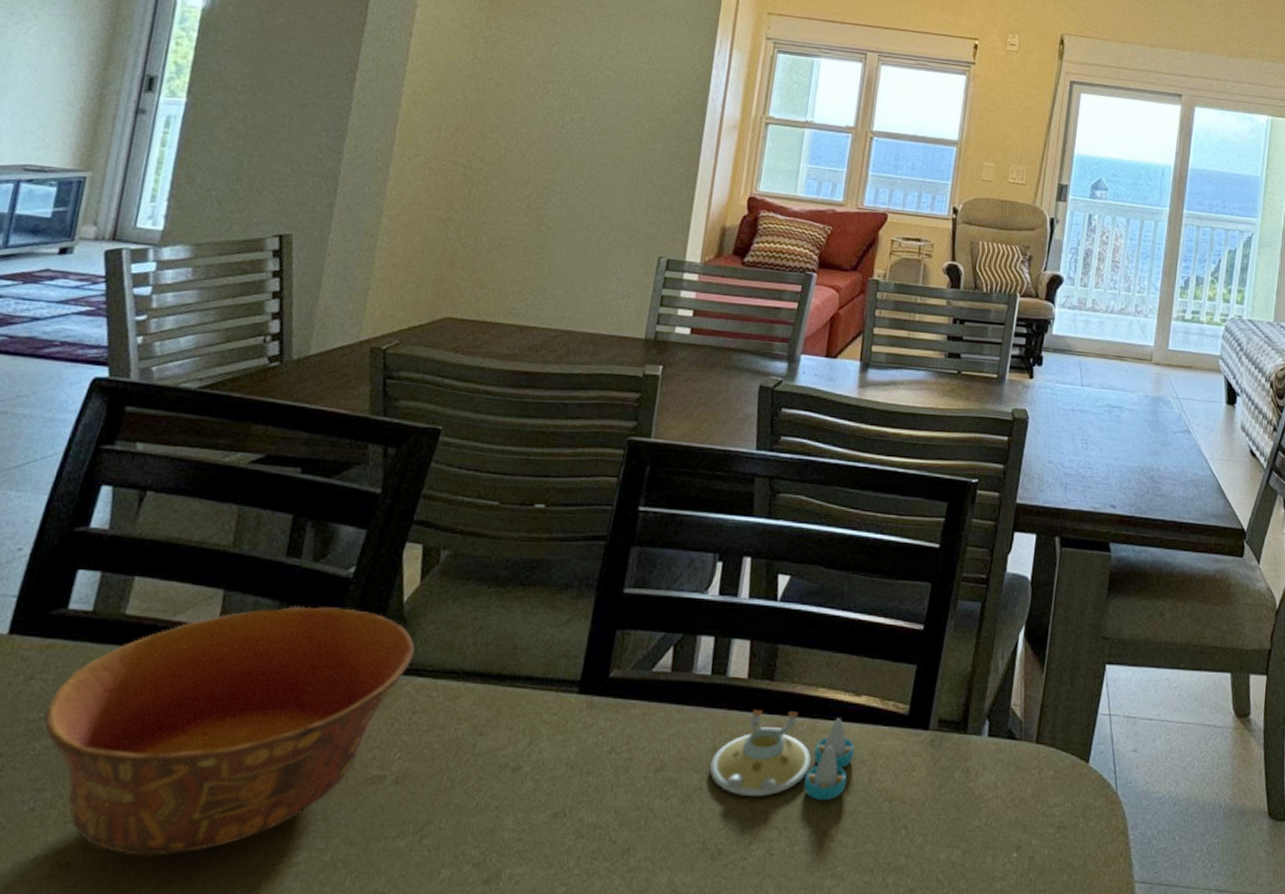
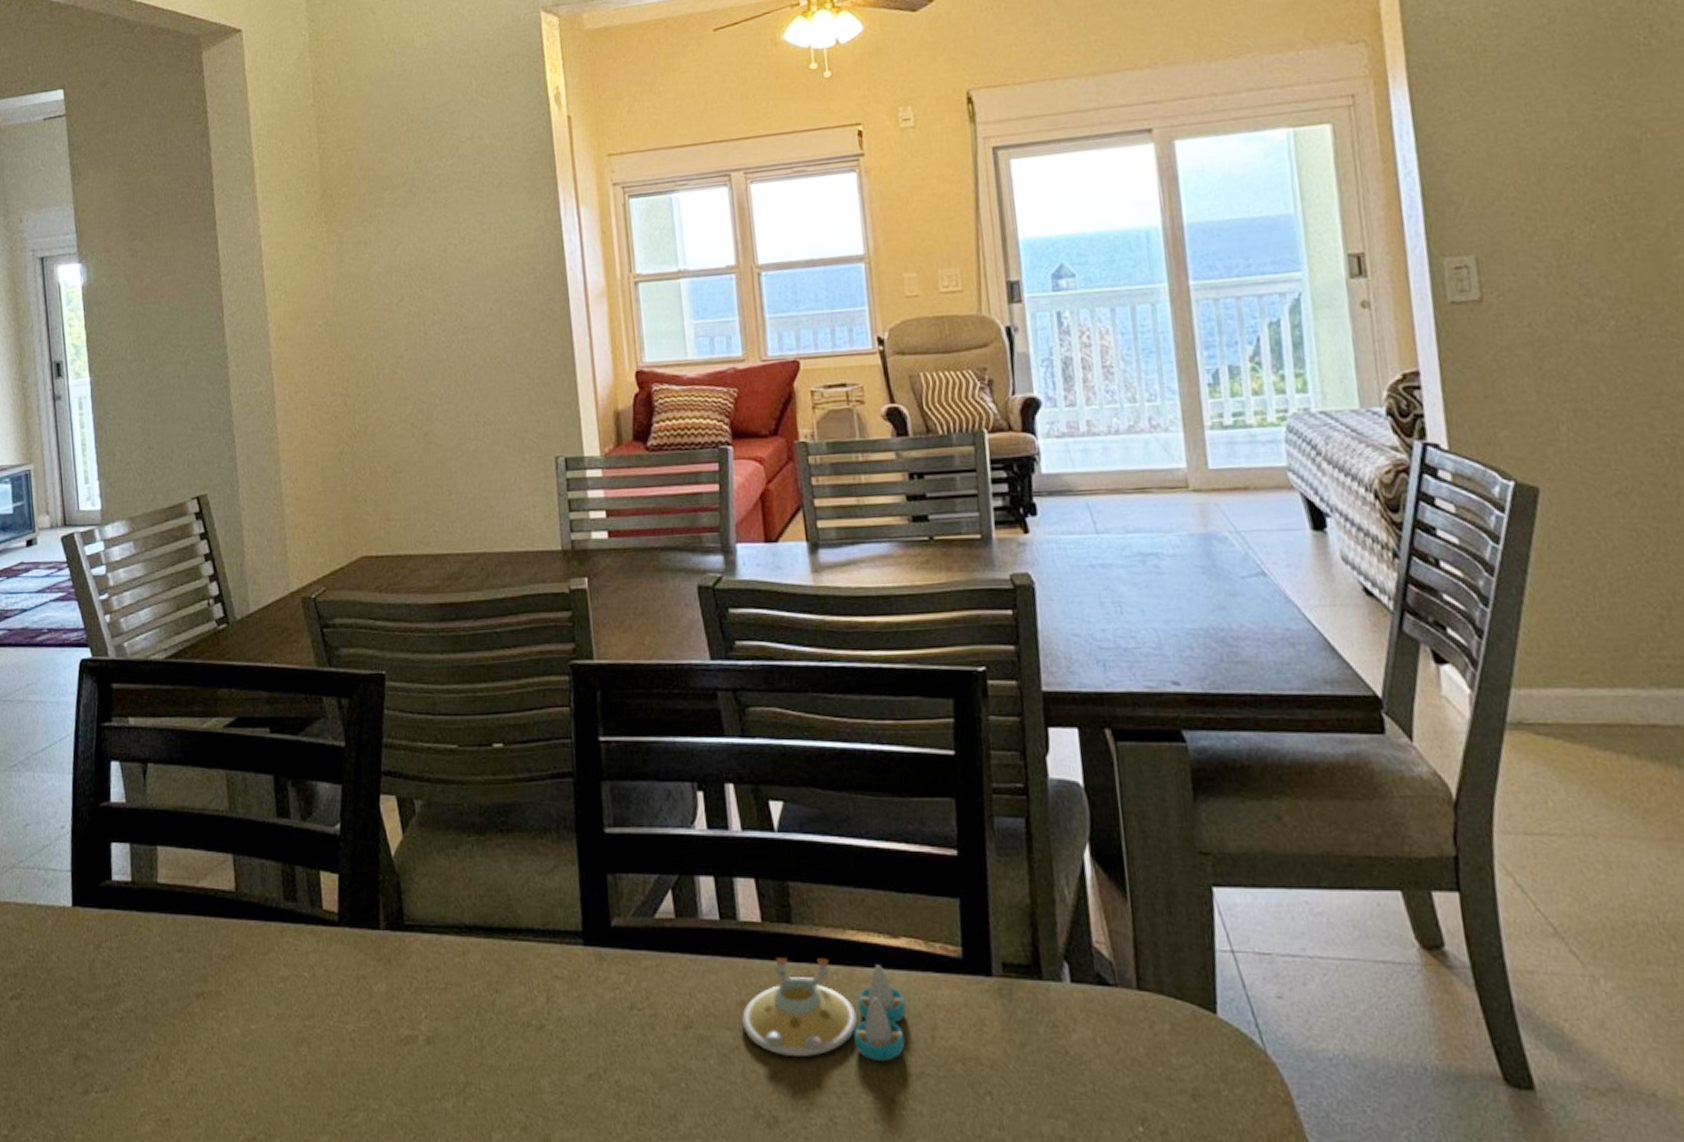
bowl: present [44,606,415,856] -> none [117,866,415,1114]

